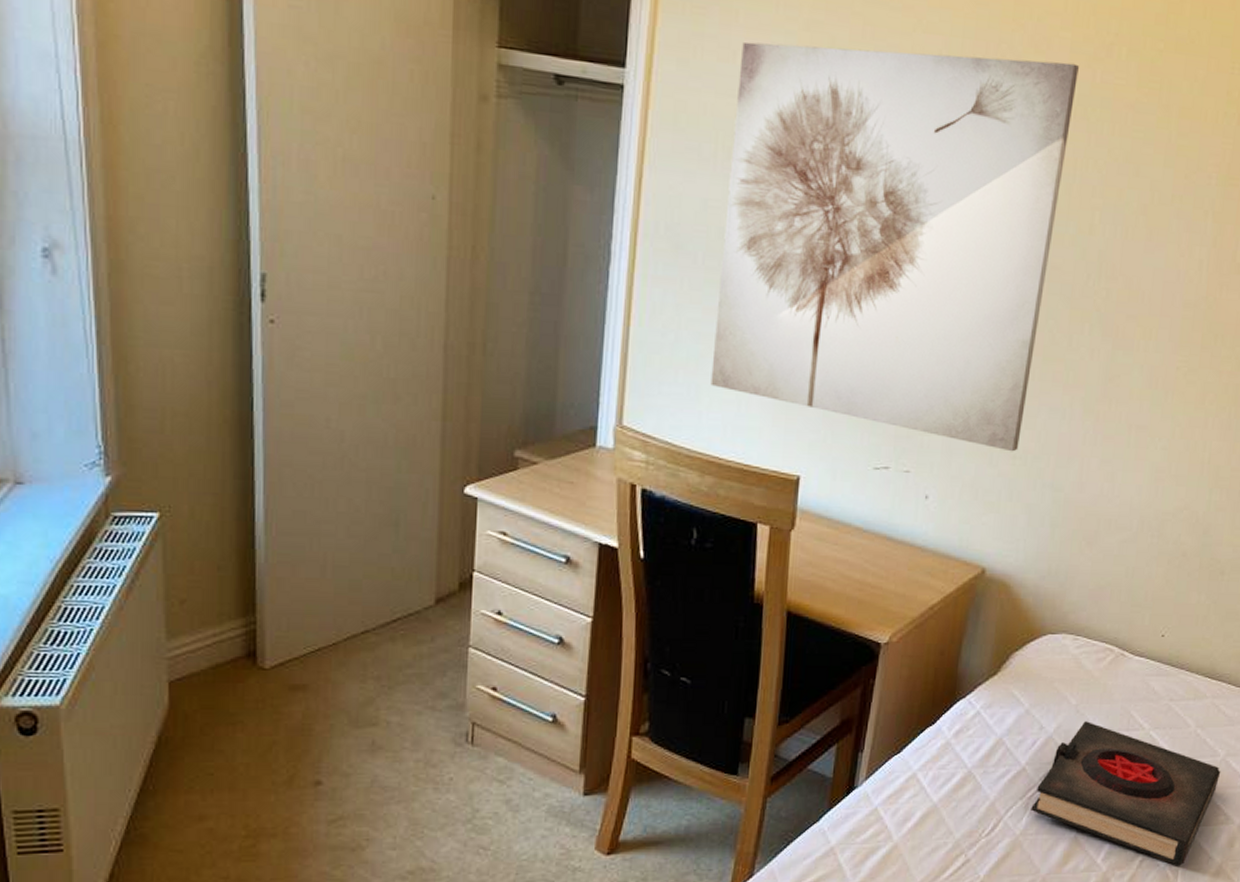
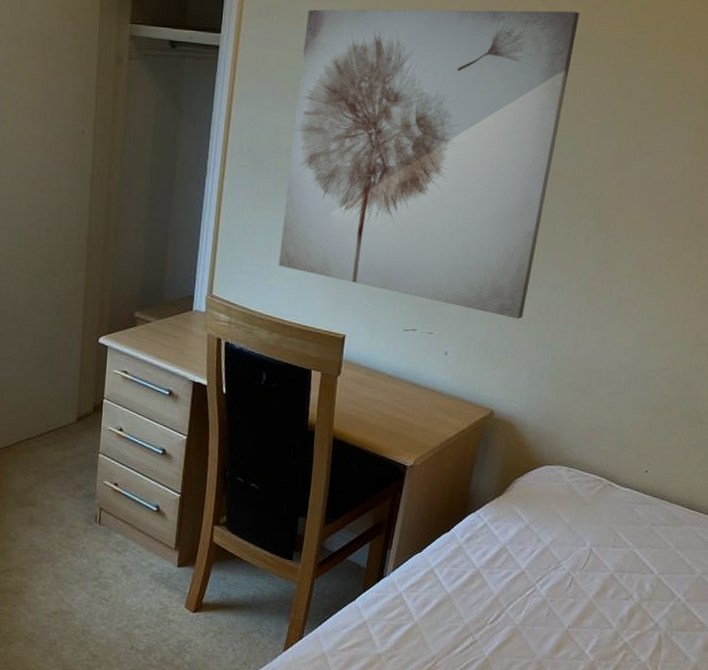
book: present [1031,721,1221,866] -> none [529,537,698,663]

